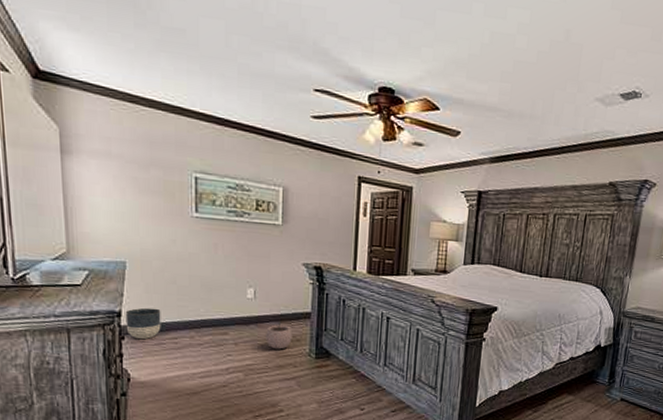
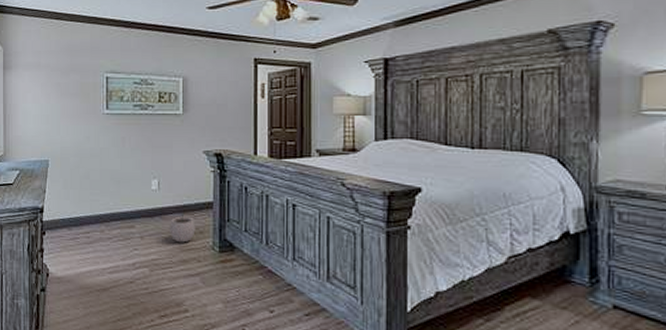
planter: present [125,307,161,340] -> none [47,203,76,235]

